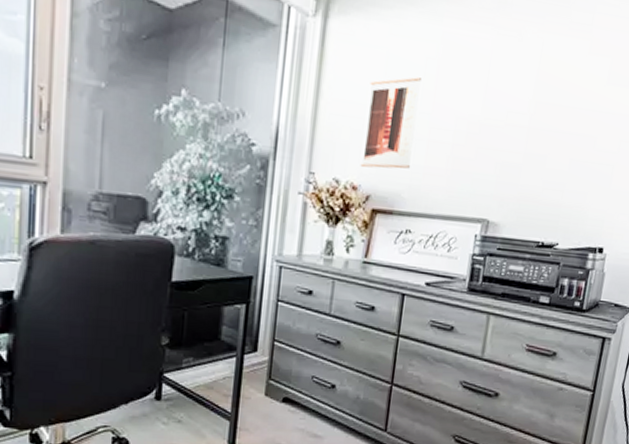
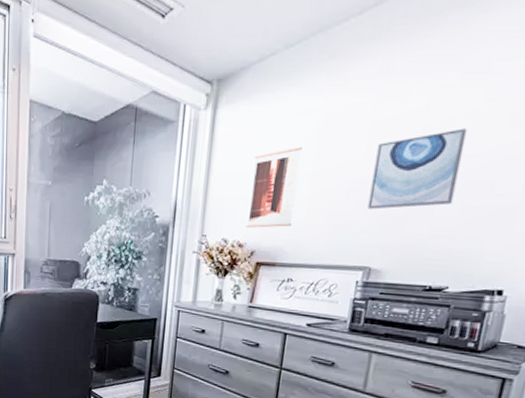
wall art: none [486,78,575,157] -> present [367,128,468,210]

